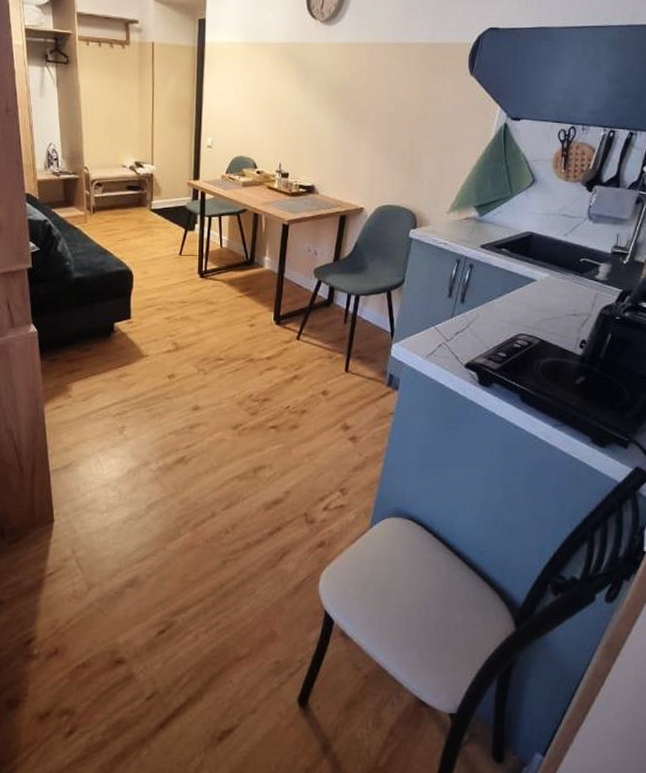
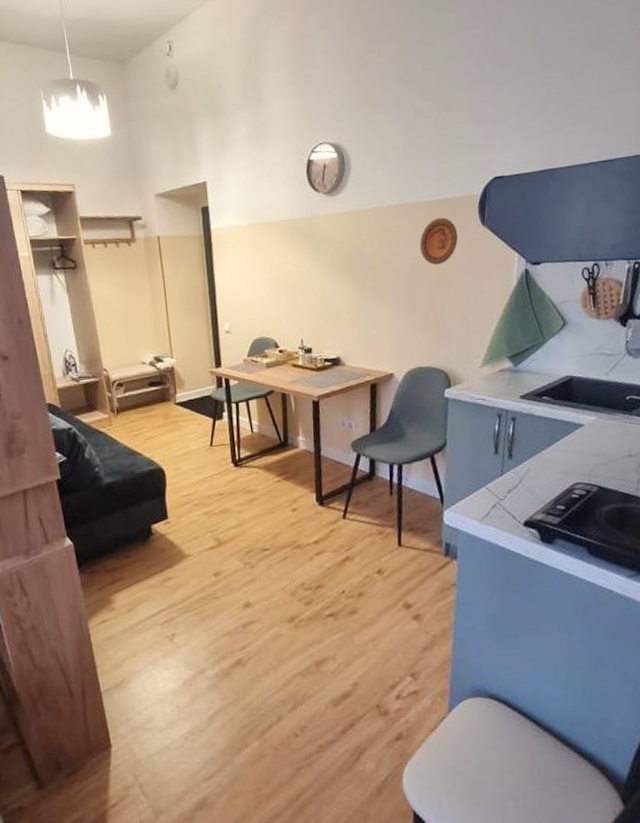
decorative plate: none [407,61,446,108] -> present [420,217,458,265]

